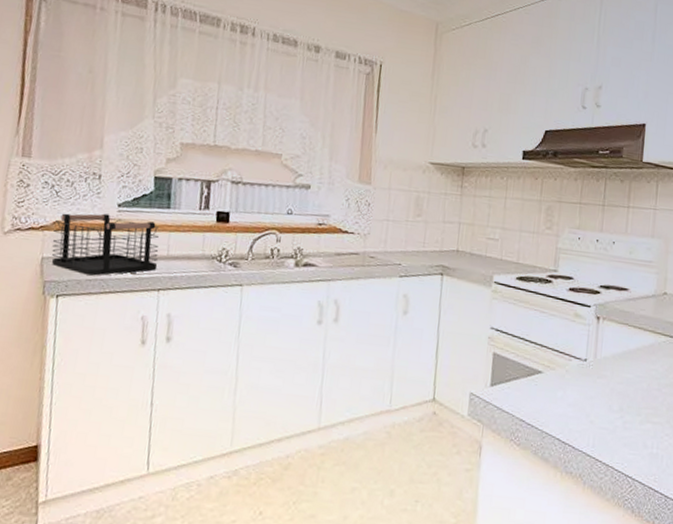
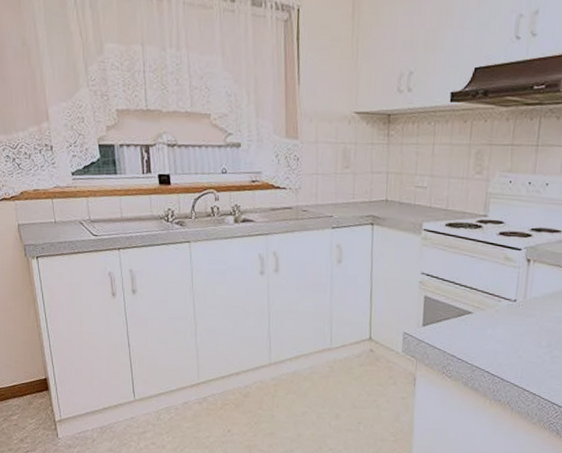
dish rack: present [51,213,159,276] -> none [23,182,115,239]

